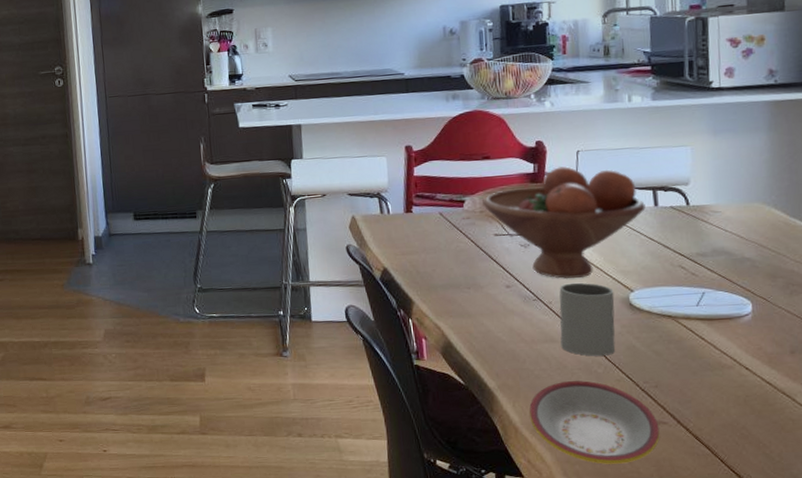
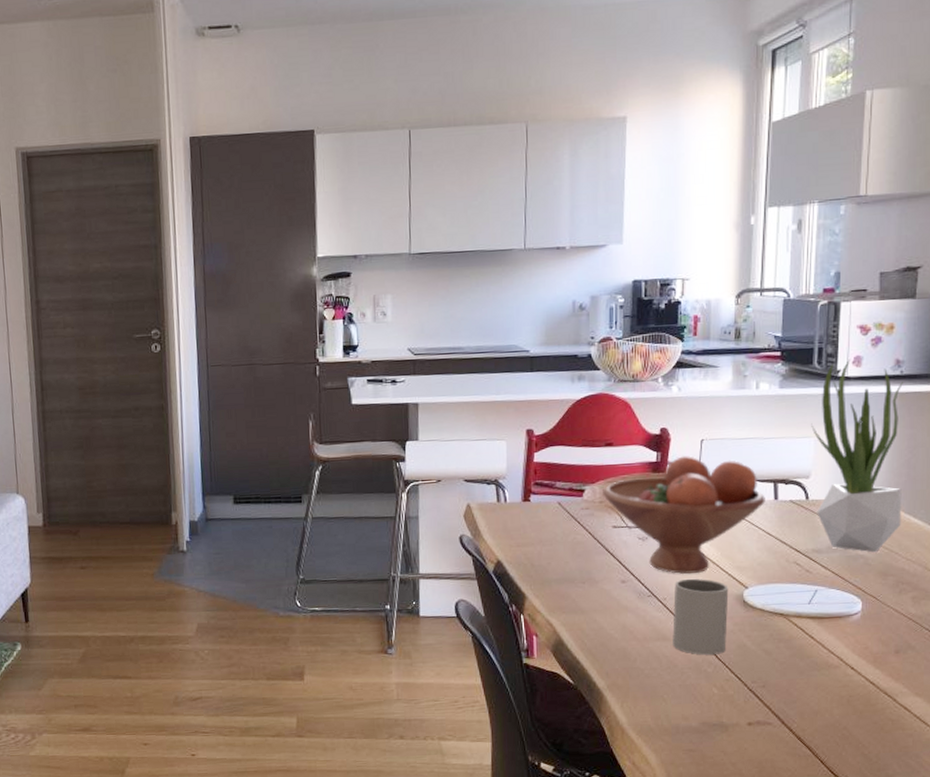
plate: present [529,381,660,464] -> none [636,680,764,766]
potted plant: none [687,70,787,256] -> present [811,359,903,553]

